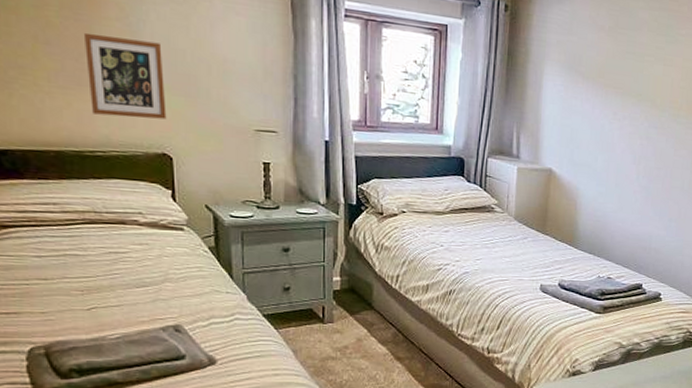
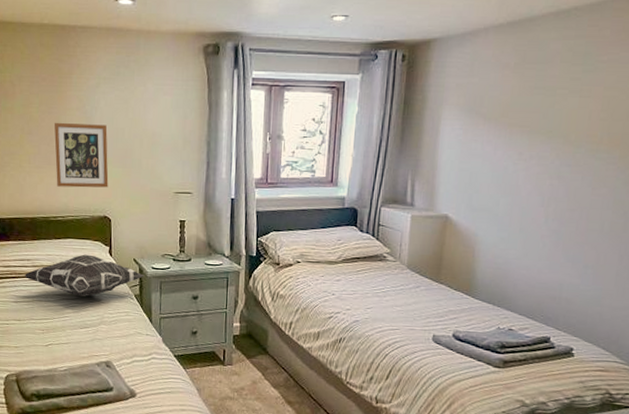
decorative pillow: none [50,198,221,249] -> present [25,254,144,297]

